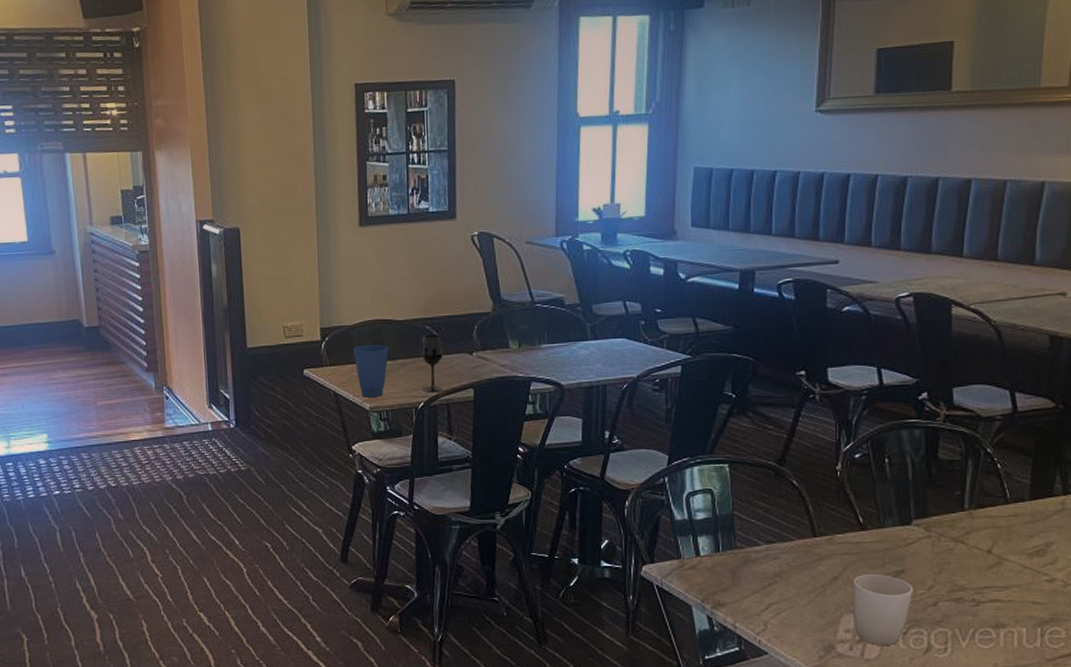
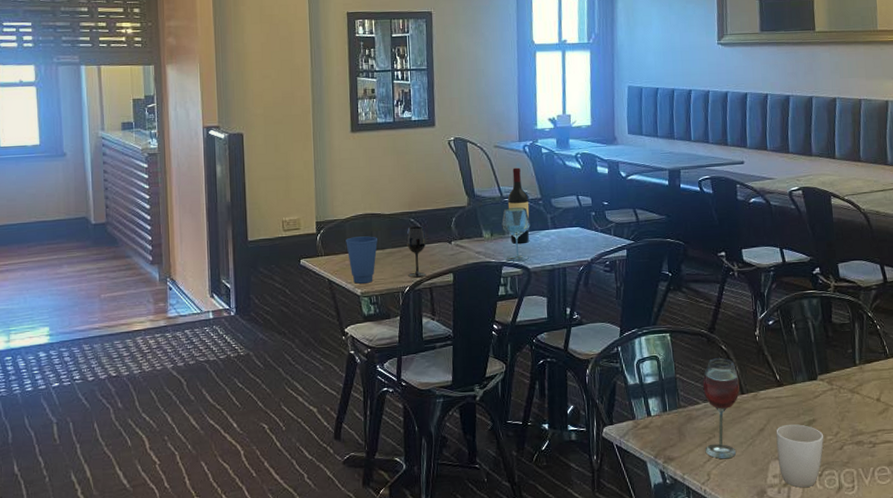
wine glass: none [532,314,566,377] -> present [502,207,531,262]
wine bottle: none [539,267,566,357] -> present [507,167,530,245]
wineglass: none [763,494,812,608] -> present [702,358,740,459]

